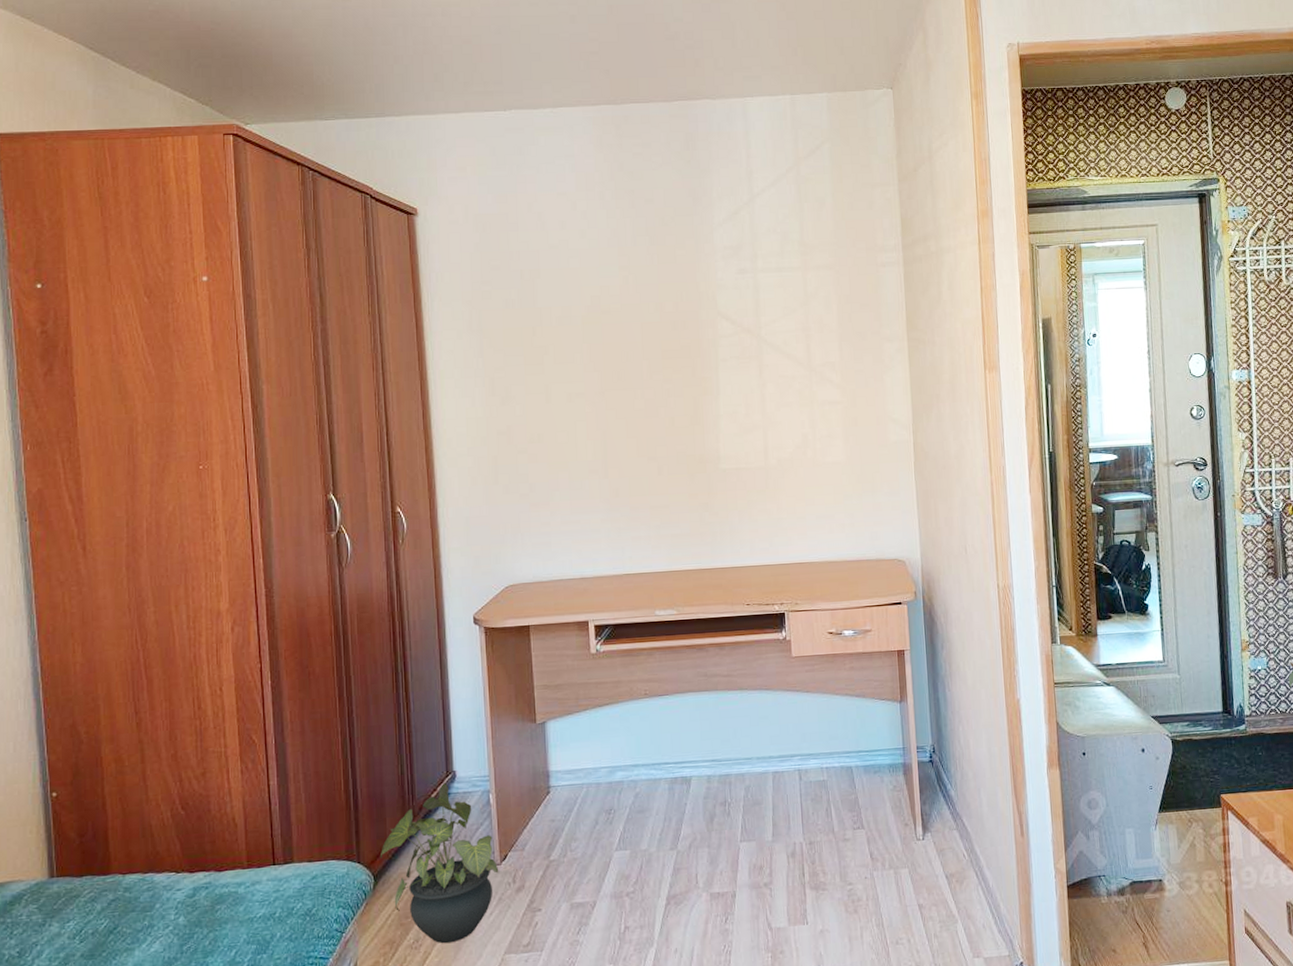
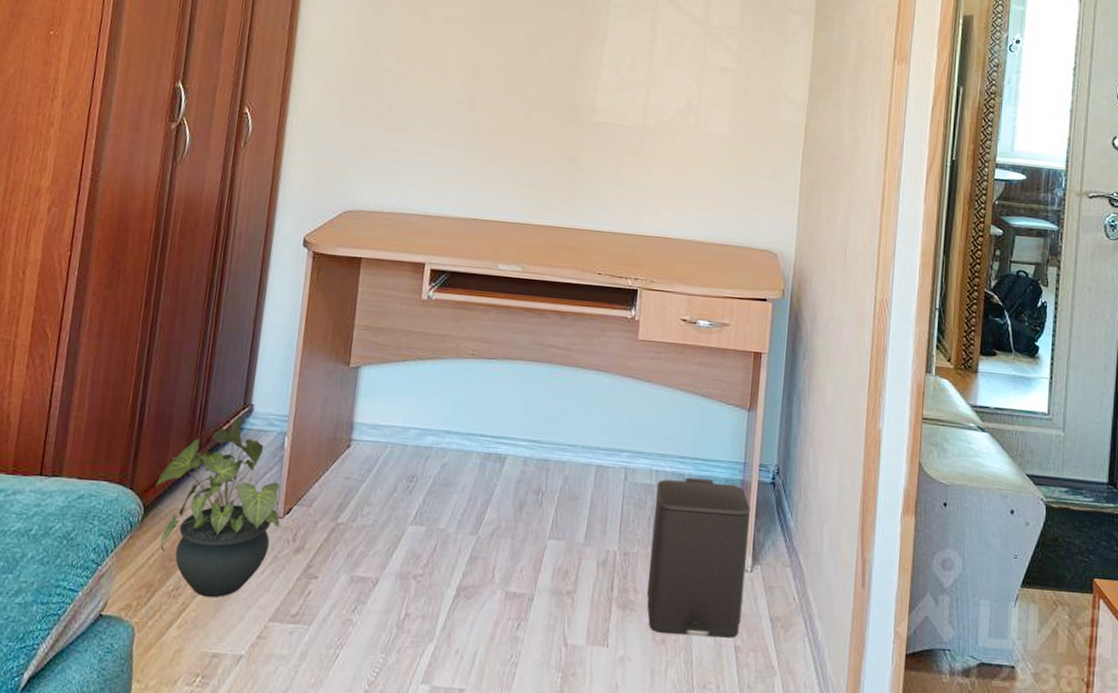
pedal bin: none [829,767,920,905] -> present [646,477,750,638]

